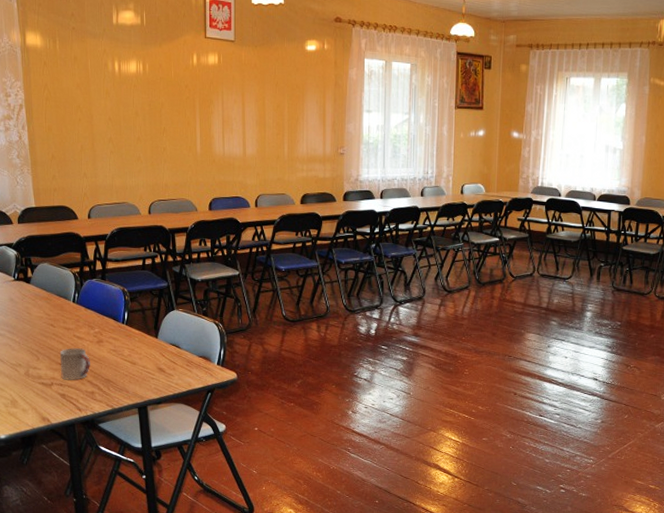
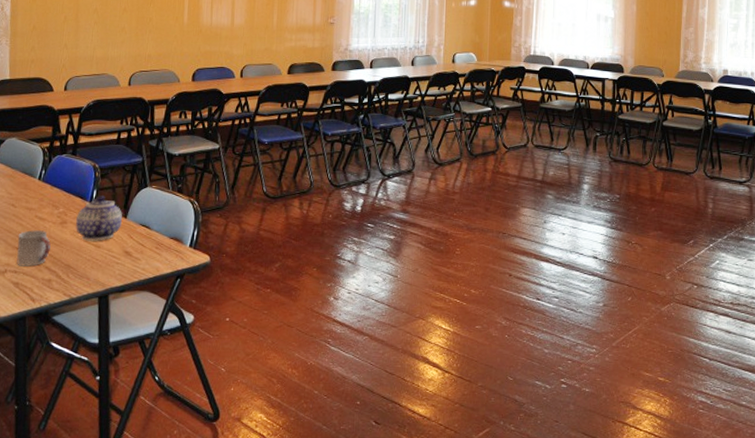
teapot: none [110,317,153,359] -> present [75,196,122,241]

